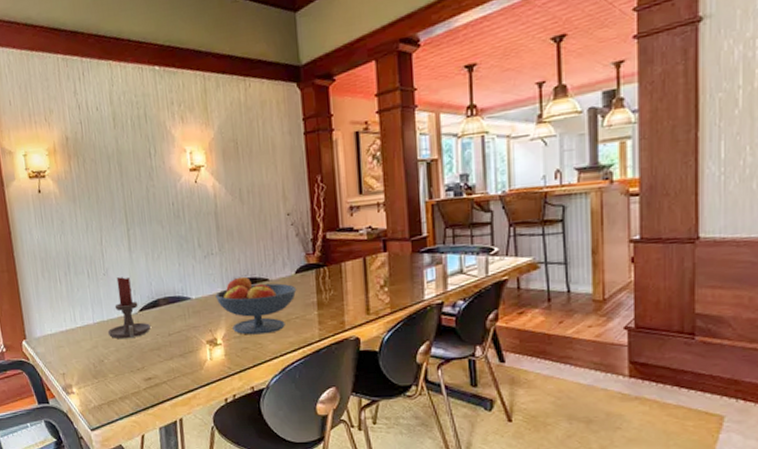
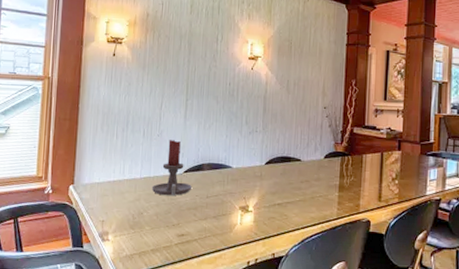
fruit bowl: present [215,276,297,335] -> none [253,154,324,207]

